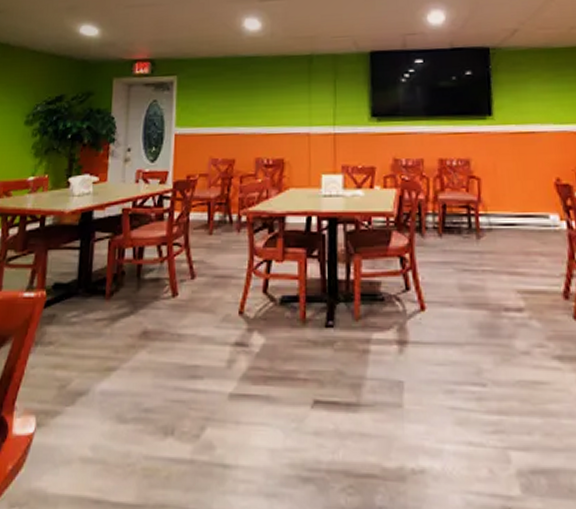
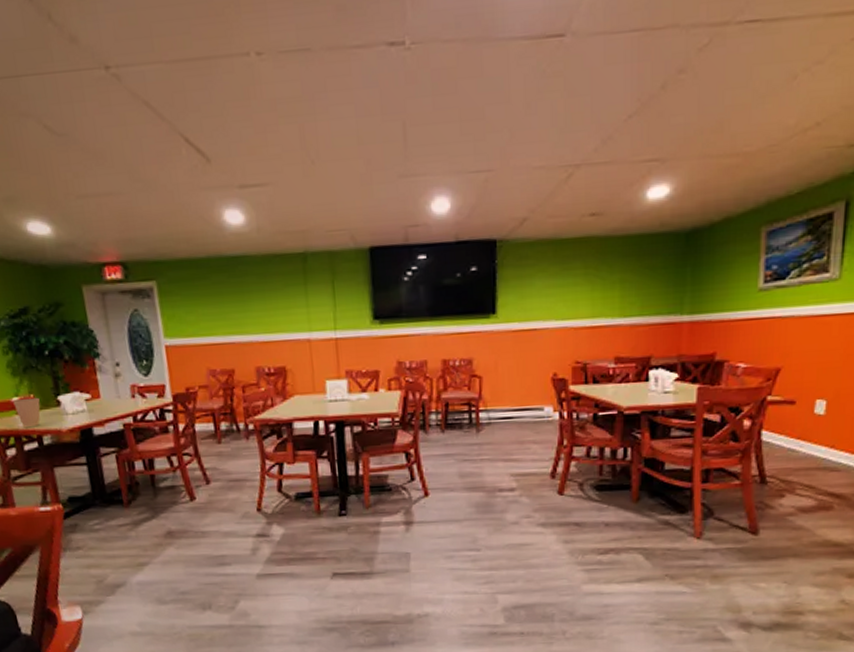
cup: none [28,178,52,208] -> present [13,397,41,428]

